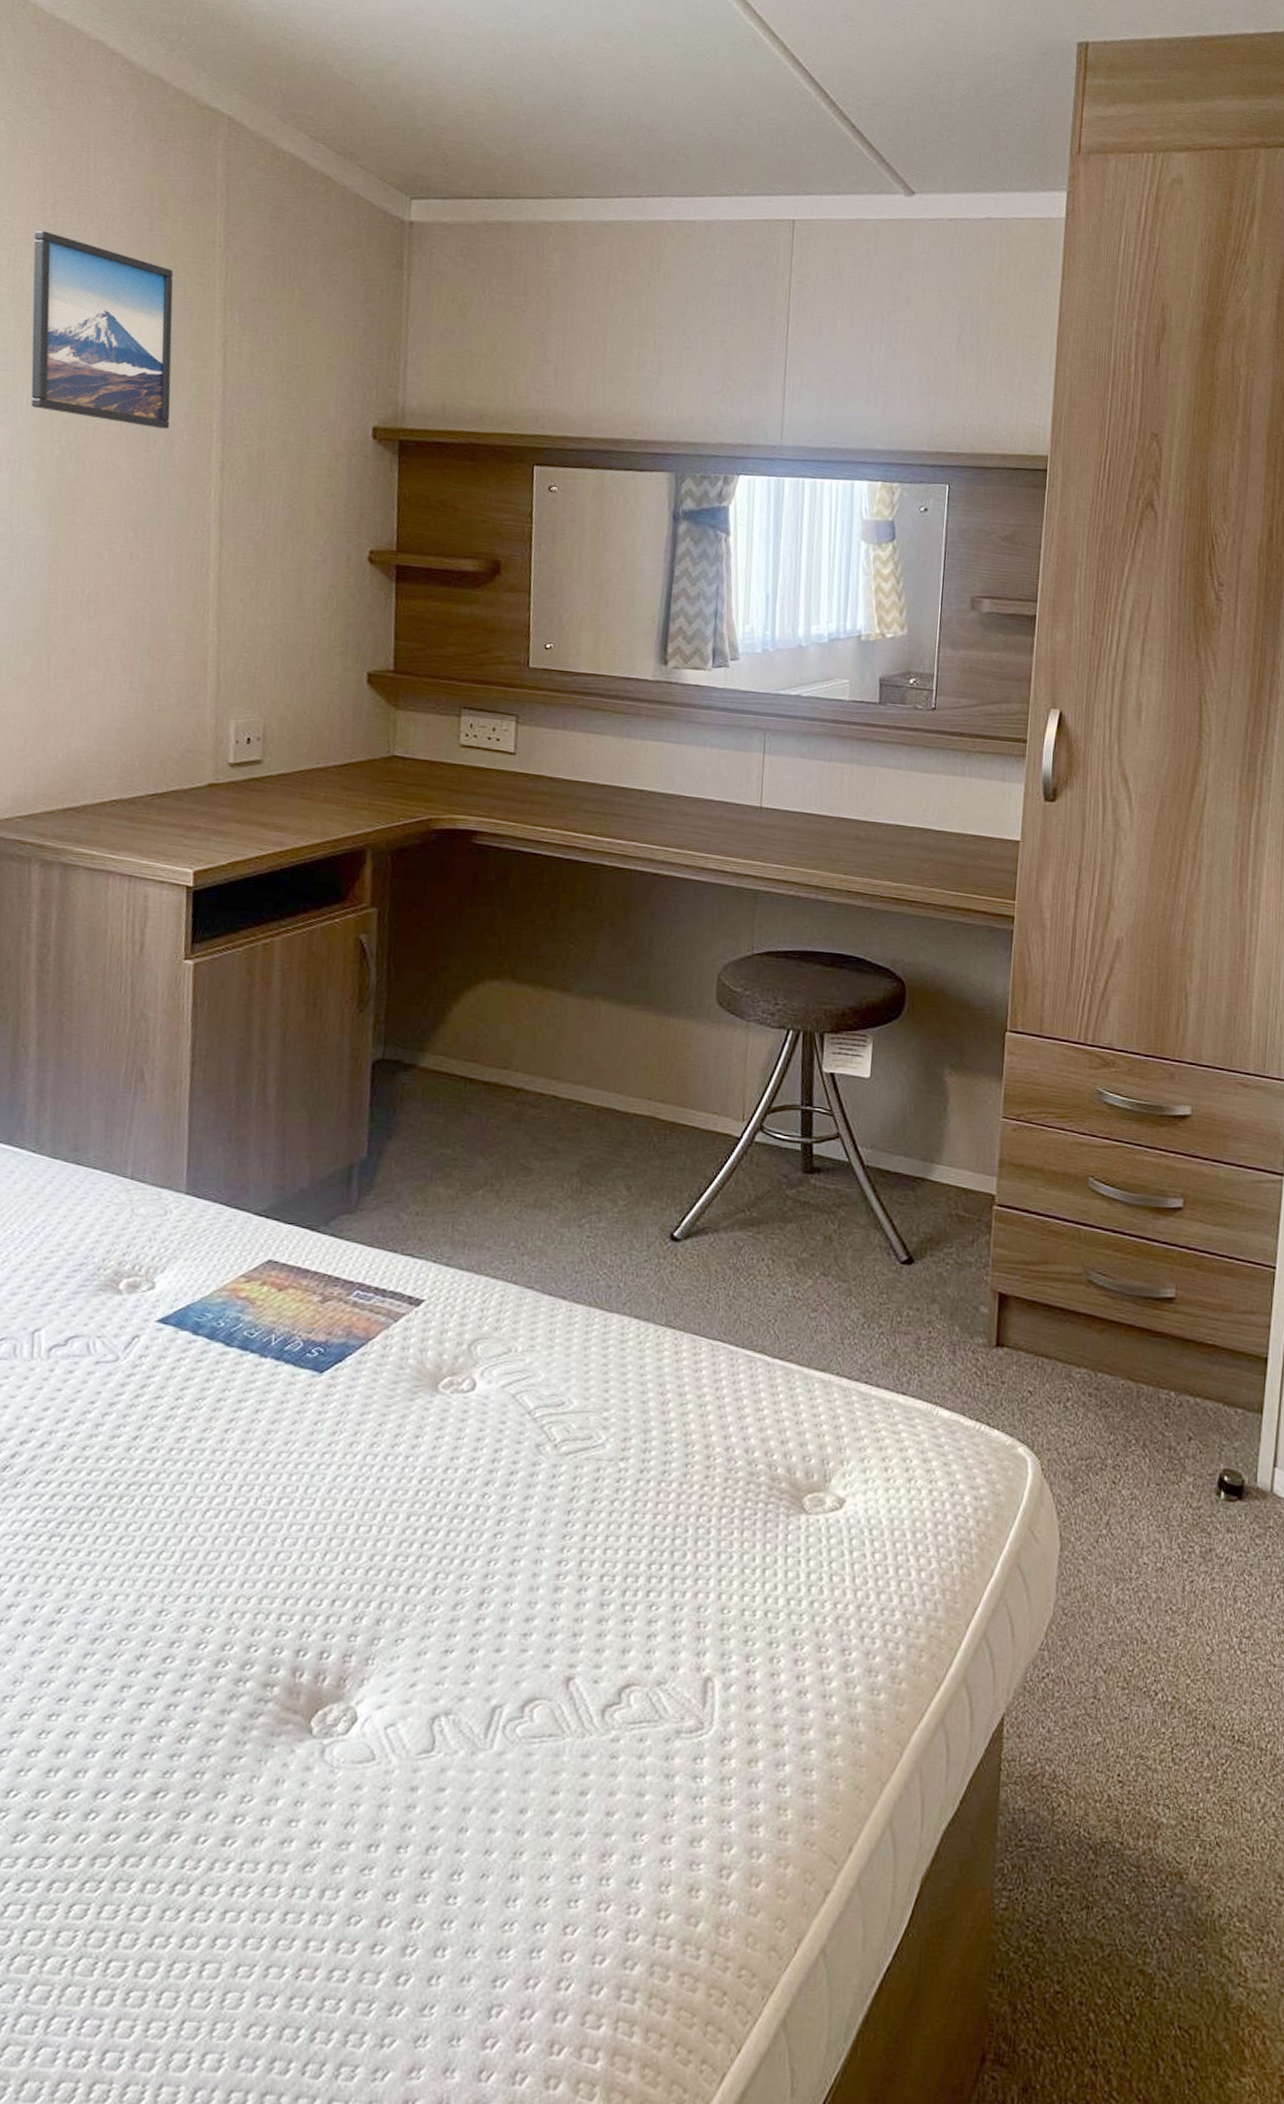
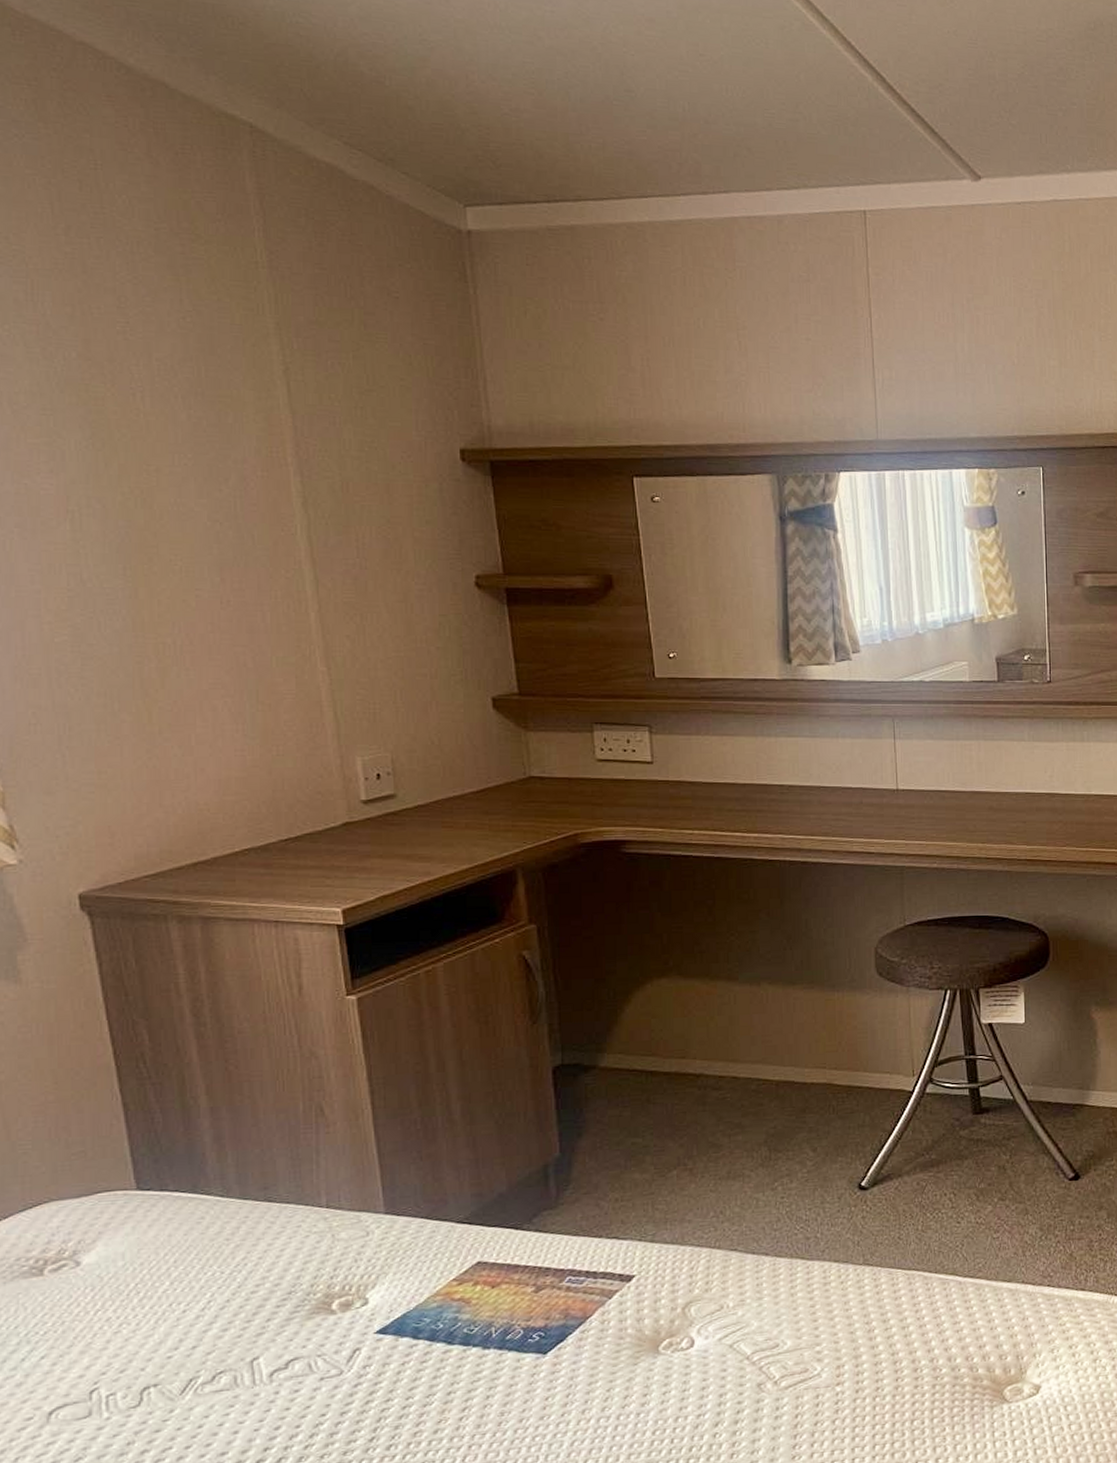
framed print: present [31,230,174,429] -> none [50,259,241,466]

